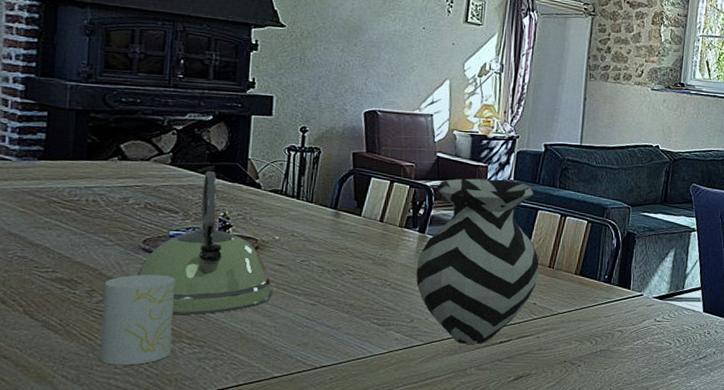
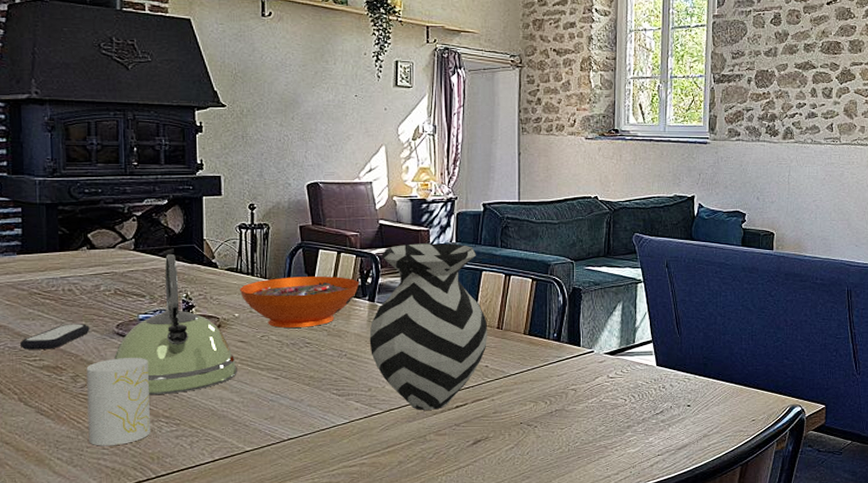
remote control: none [30,236,113,261] -> present [19,324,90,350]
decorative bowl: none [282,203,411,255] -> present [239,275,360,328]

